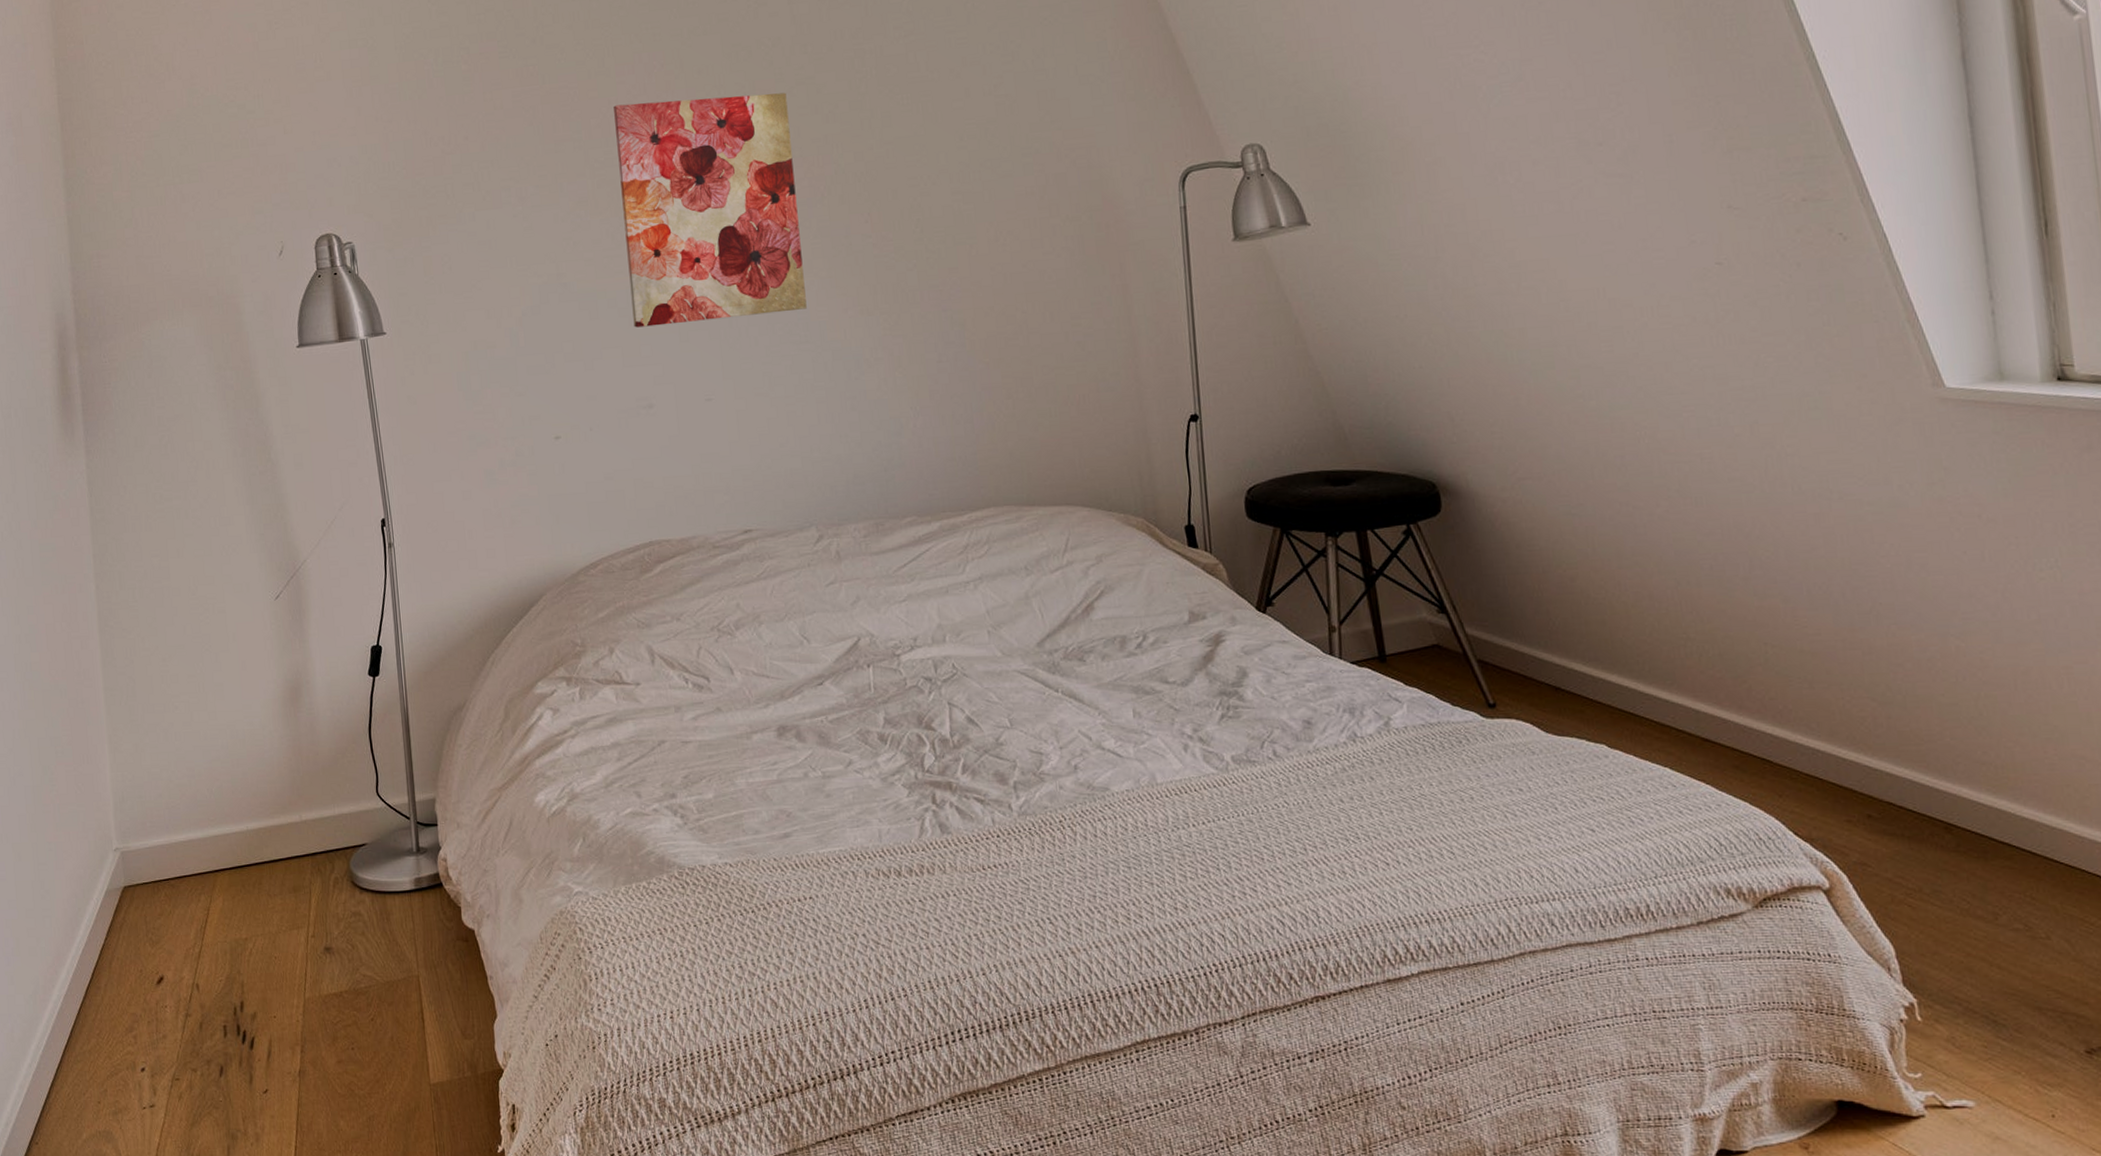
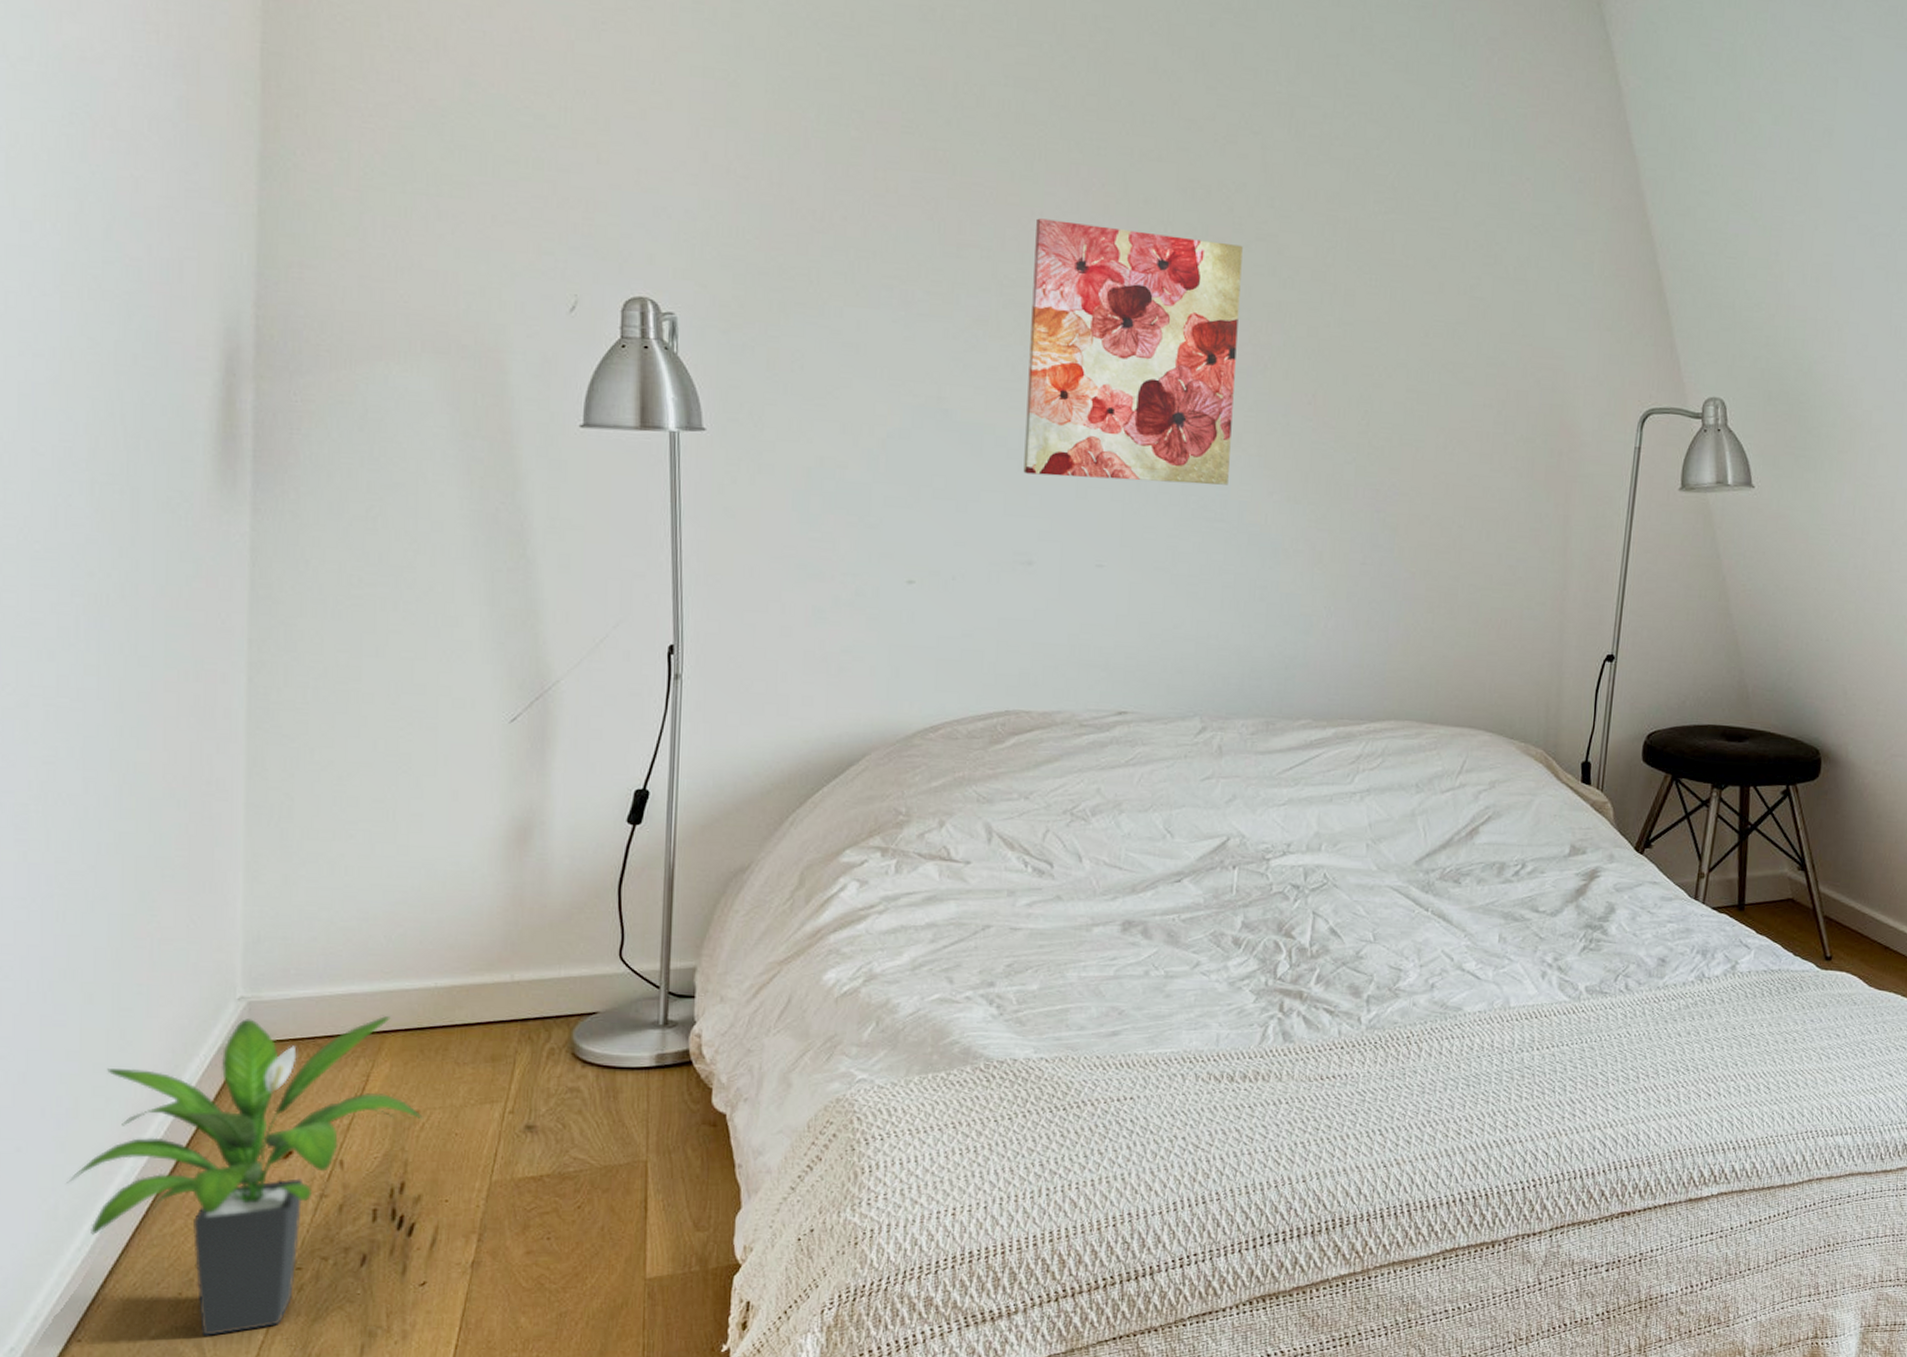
potted plant: none [17,858,251,1139] -> present [66,1016,424,1336]

